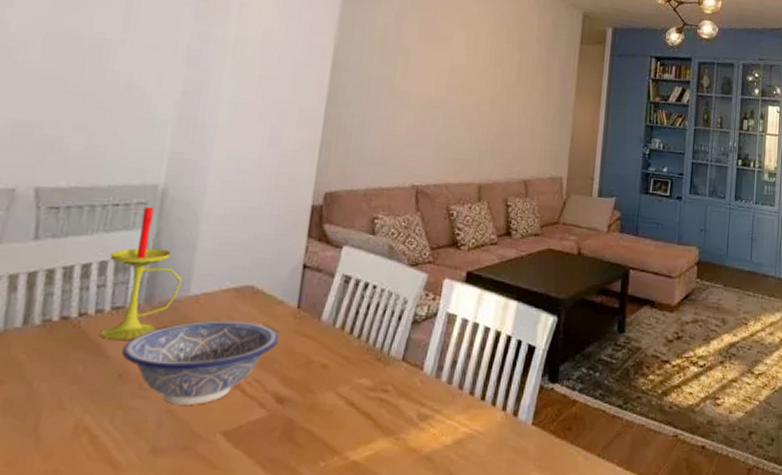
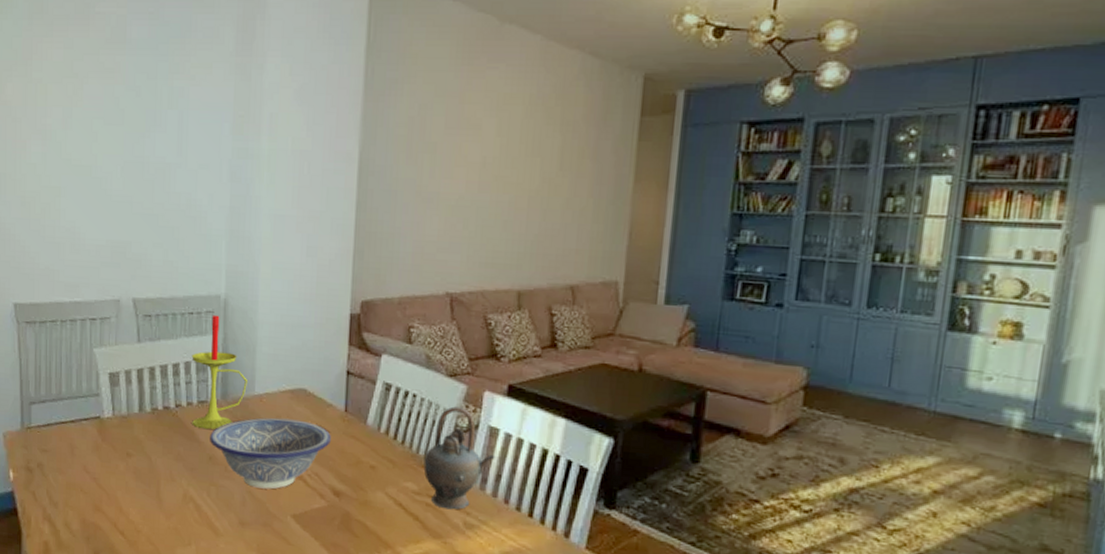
teapot: none [379,295,452,403] -> present [423,406,495,510]

